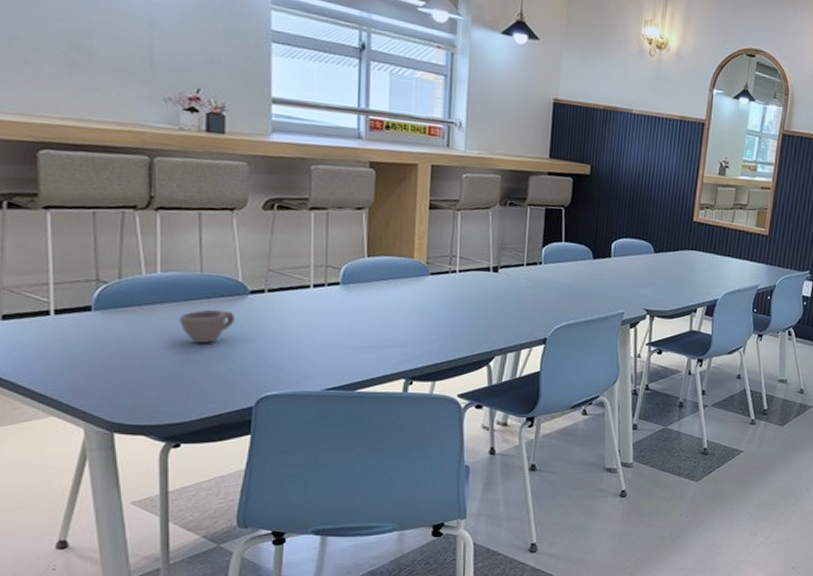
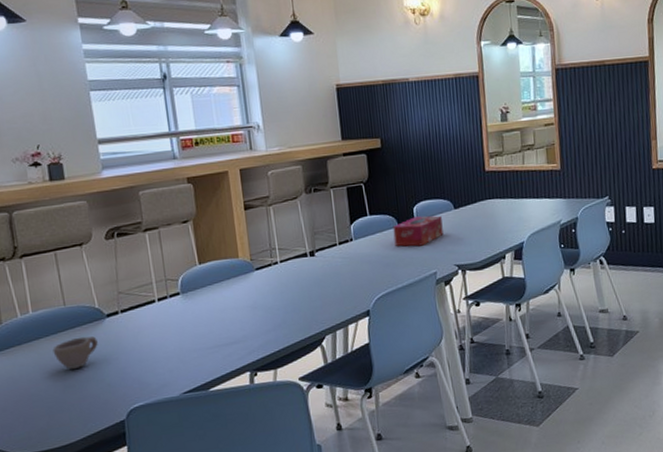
tissue box: none [585,252,640,284] -> present [393,215,443,247]

